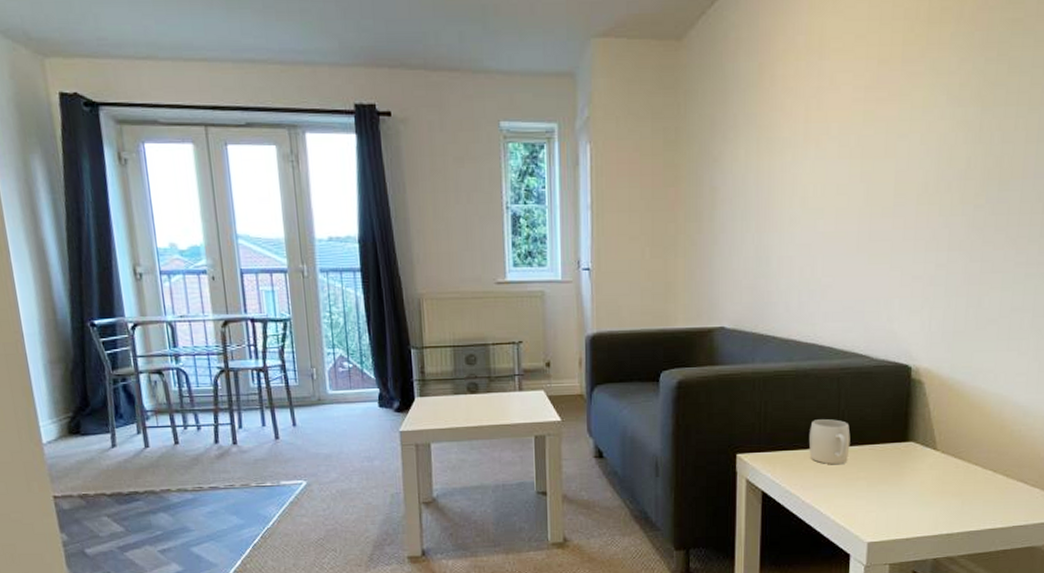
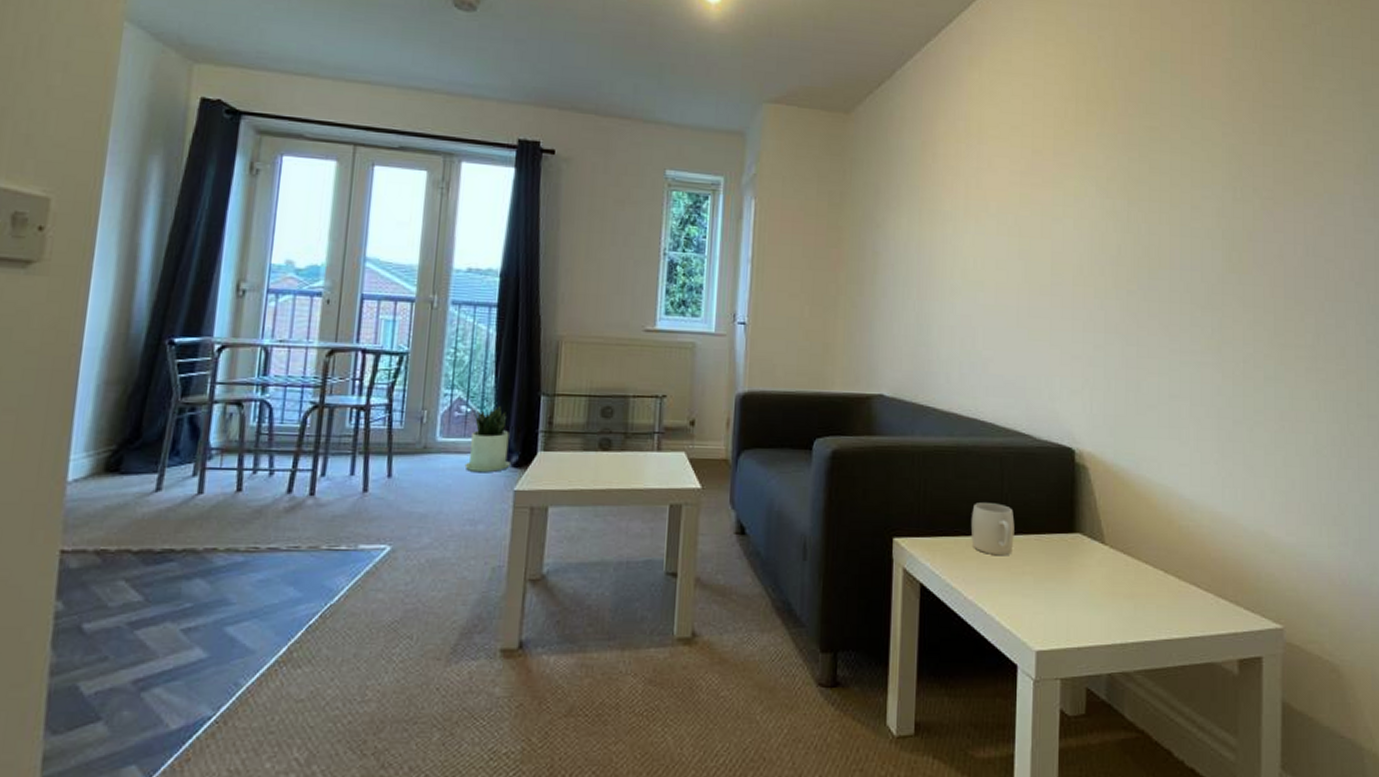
planter: none [354,360,393,418] -> present [464,405,510,473]

